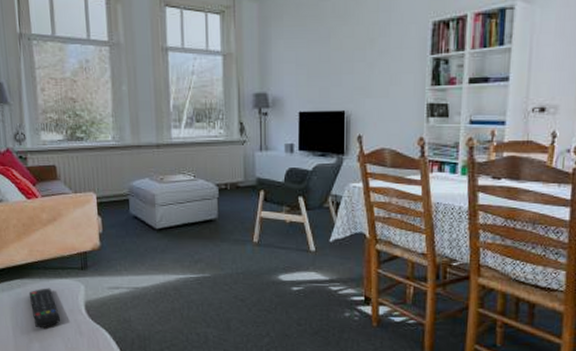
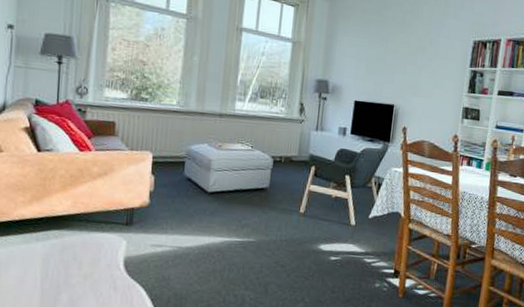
remote control: present [28,288,60,328] -> none [65,241,95,282]

